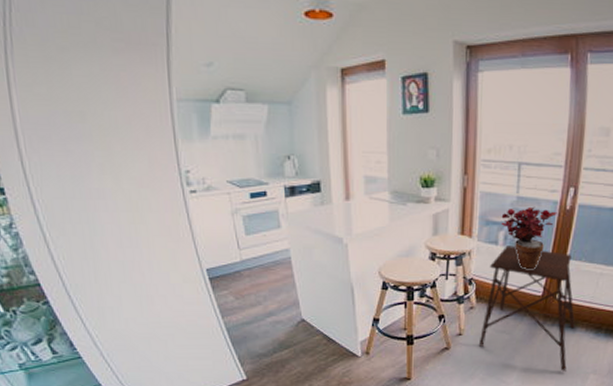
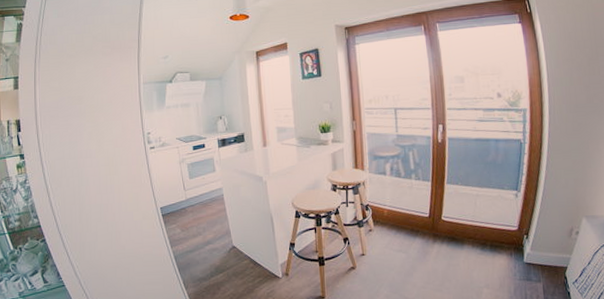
side table: present [478,245,575,372] -> none [380,175,462,287]
potted plant: present [501,206,557,269] -> none [386,142,432,194]

